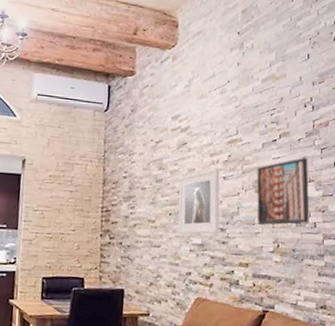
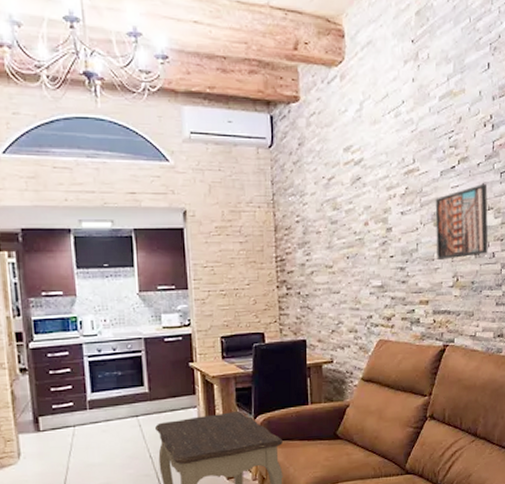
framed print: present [178,168,220,235] -> none [355,203,399,277]

